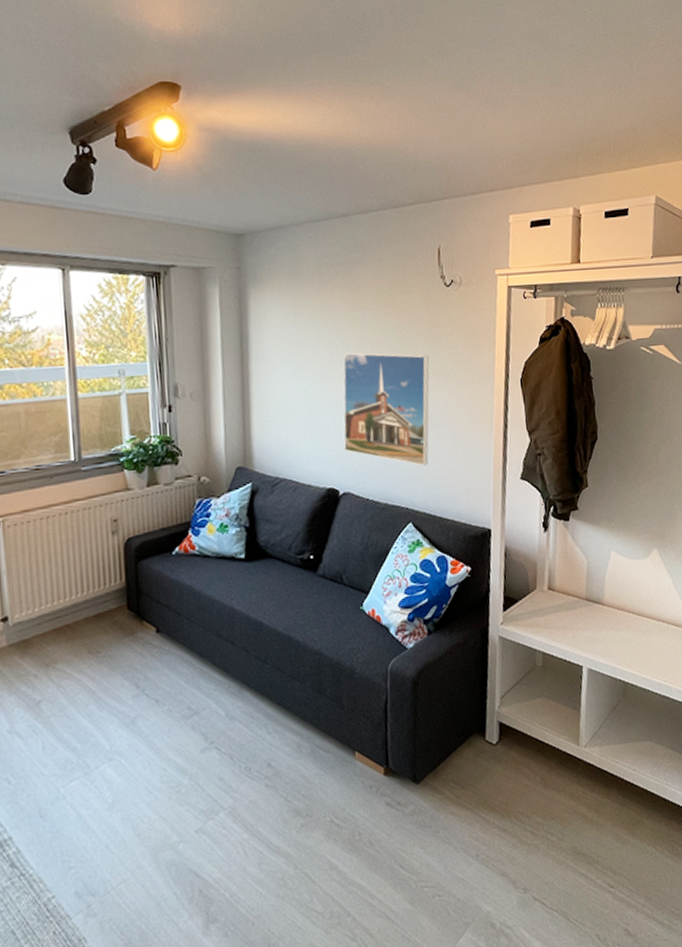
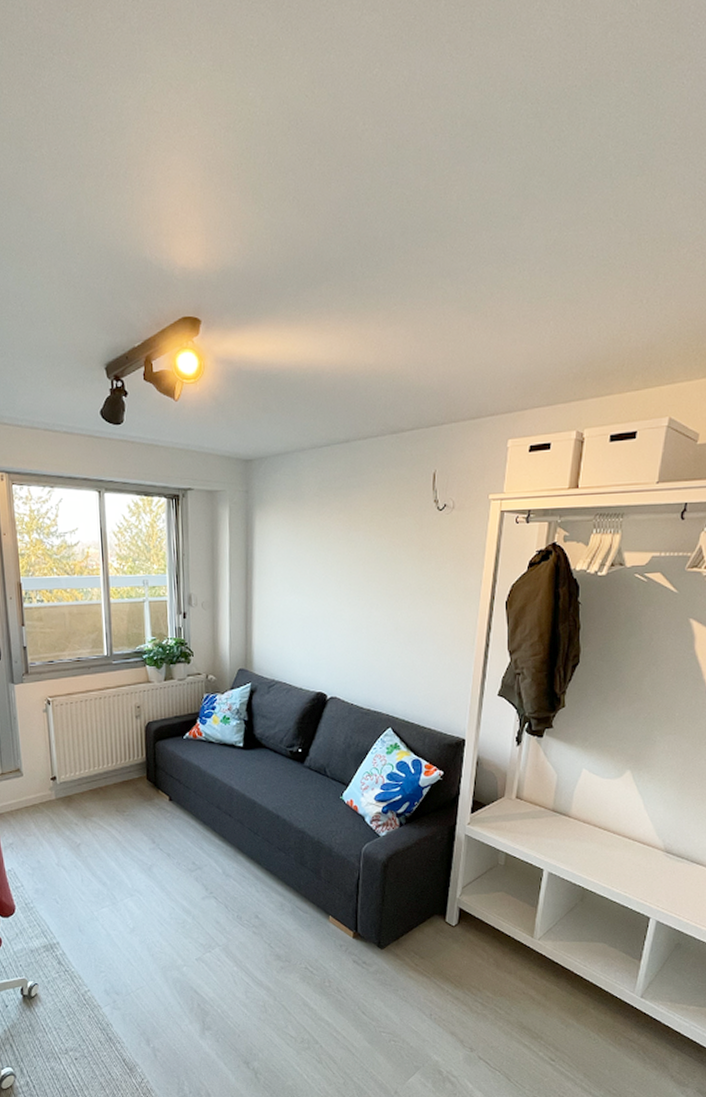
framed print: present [343,352,429,466] -> none [333,571,417,678]

